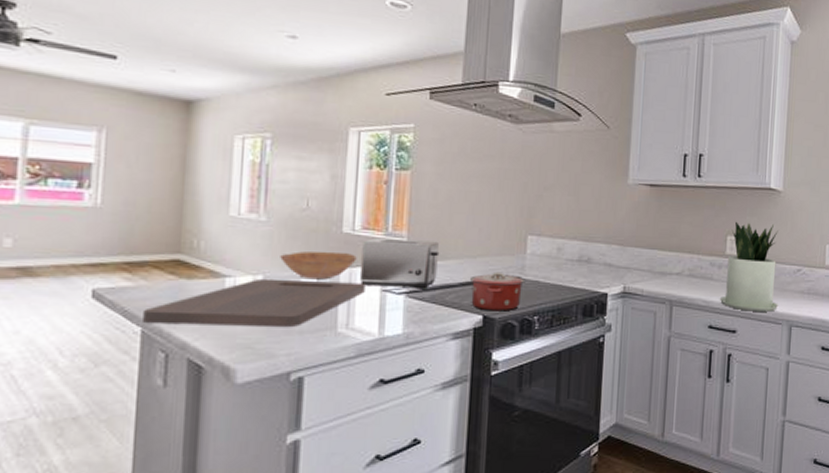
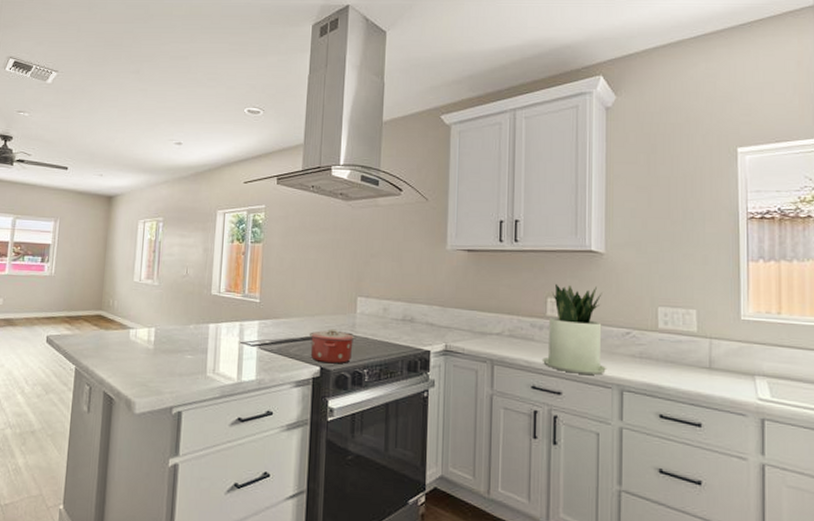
cutting board: present [143,278,366,328] -> none [76,330,228,371]
bowl: present [280,251,357,279] -> none [167,309,222,332]
toaster: present [359,237,440,289] -> none [223,298,285,343]

